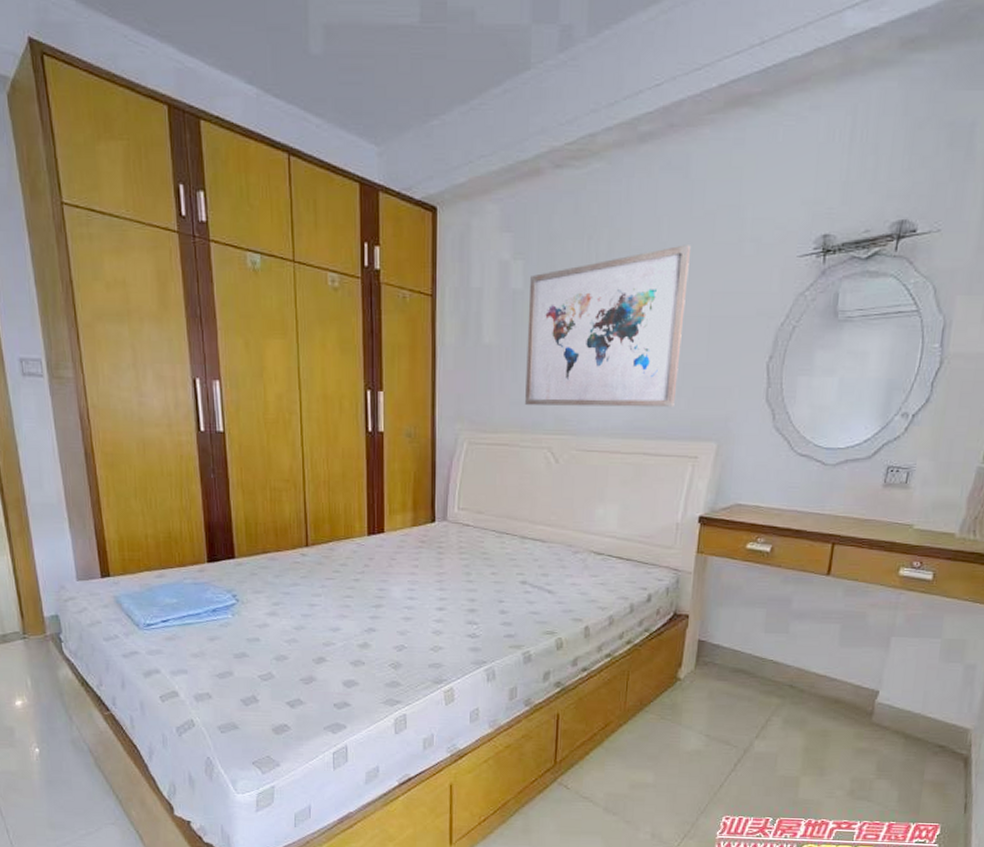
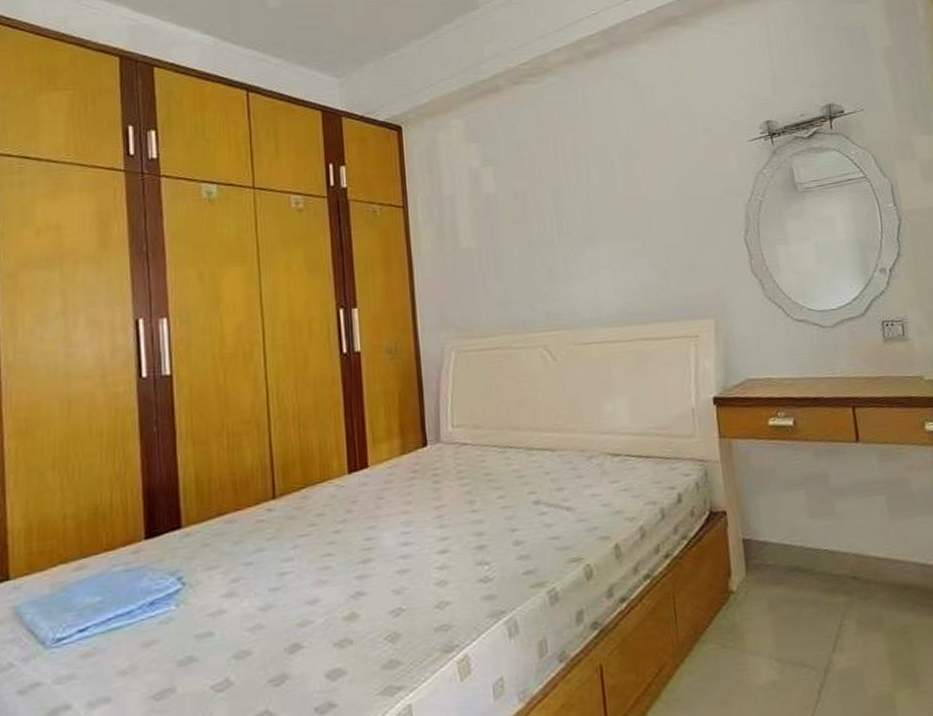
wall art: present [525,245,690,408] -> none [502,139,665,304]

